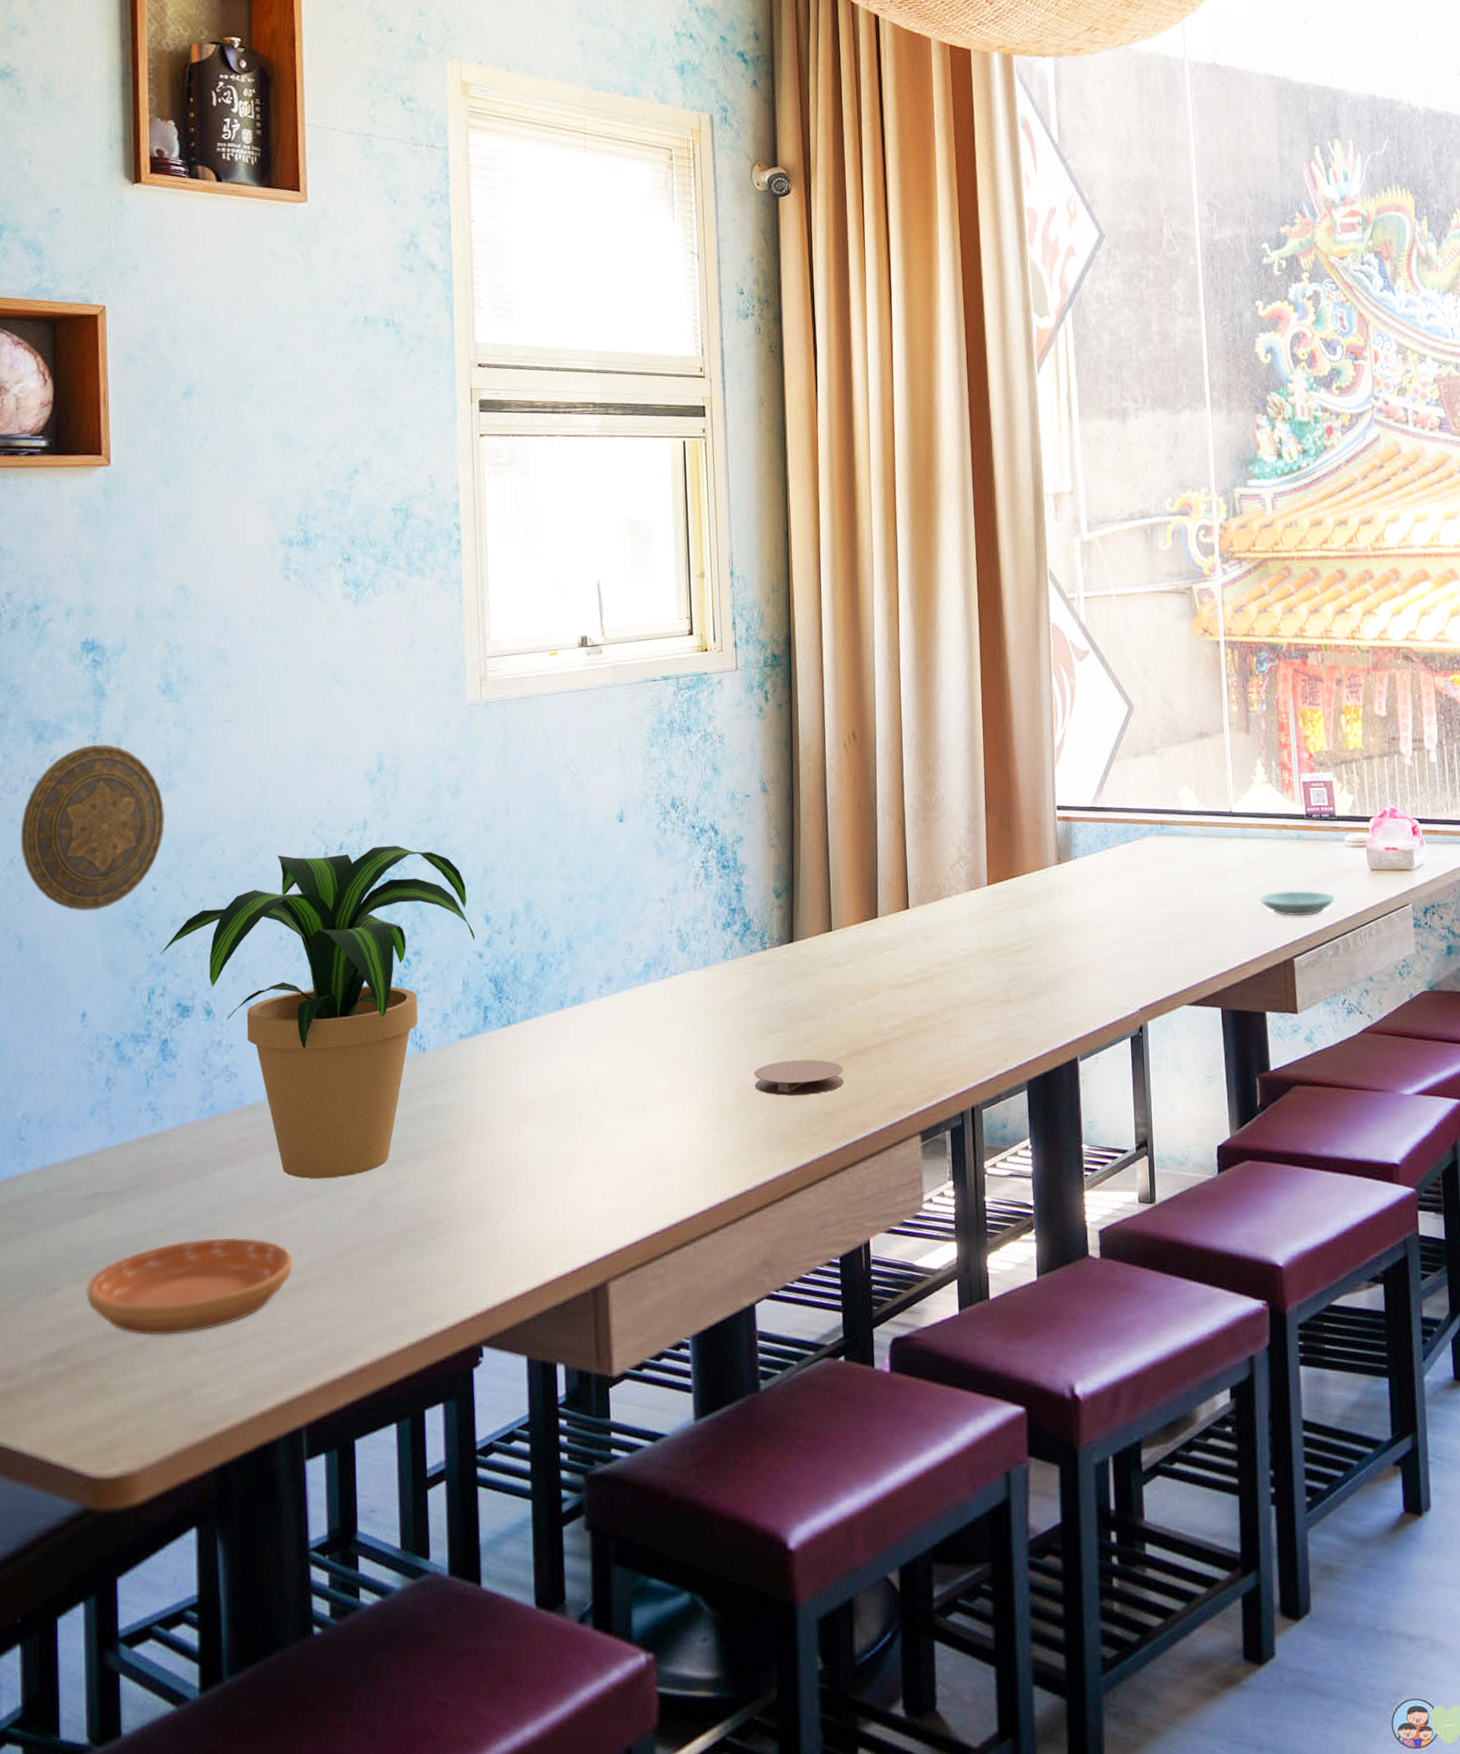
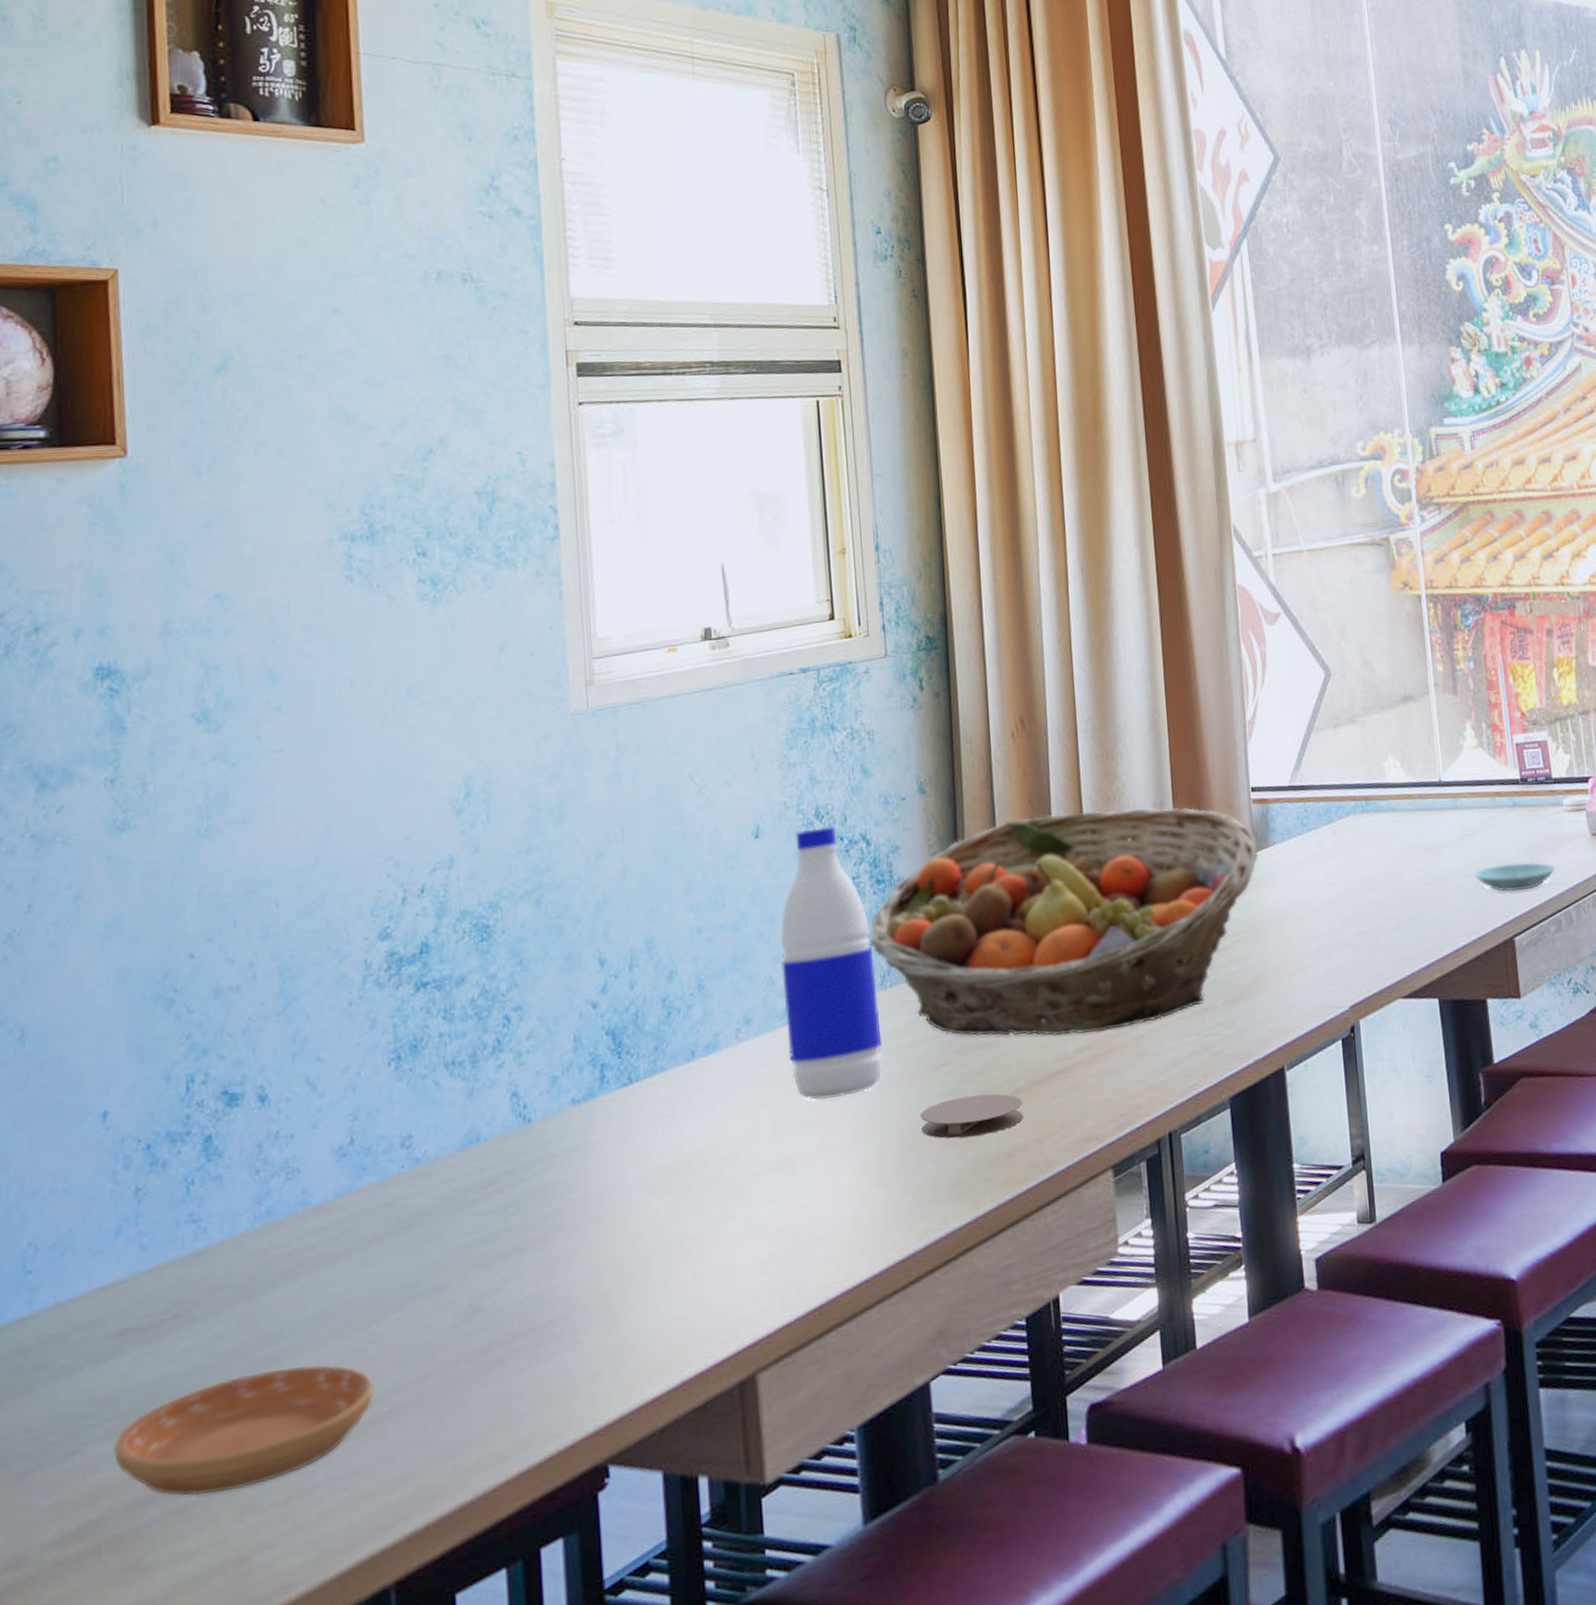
decorative plate: present [20,745,165,912] -> none [20,788,204,990]
potted plant: present [160,845,475,1179] -> none [200,883,588,1287]
water bottle: none [638,816,723,1053] -> present [780,826,883,1100]
fruit basket: none [714,817,1062,1014] -> present [869,807,1259,1036]

